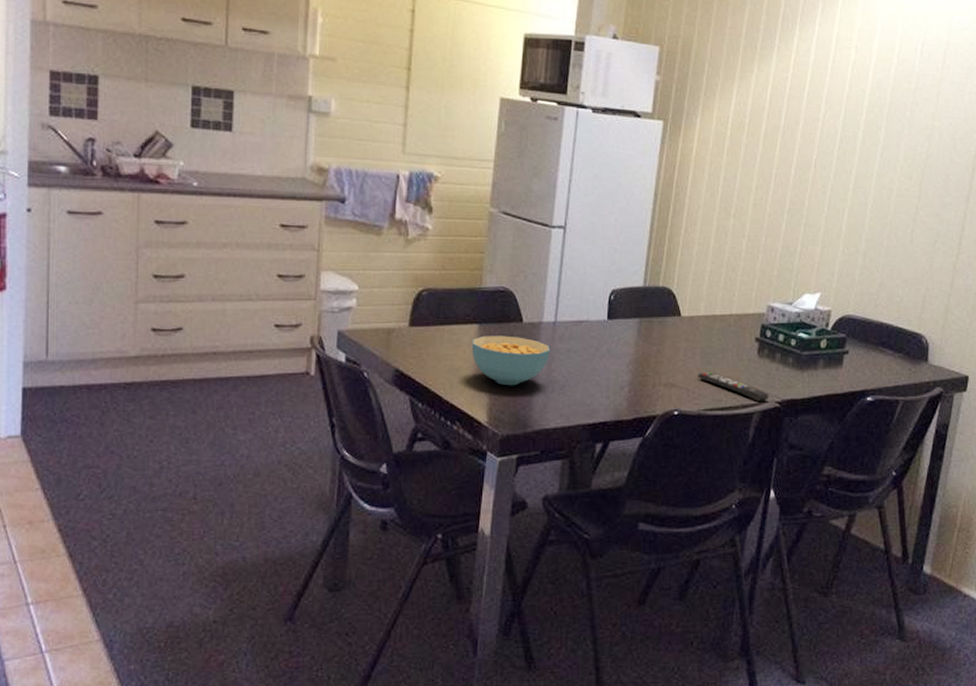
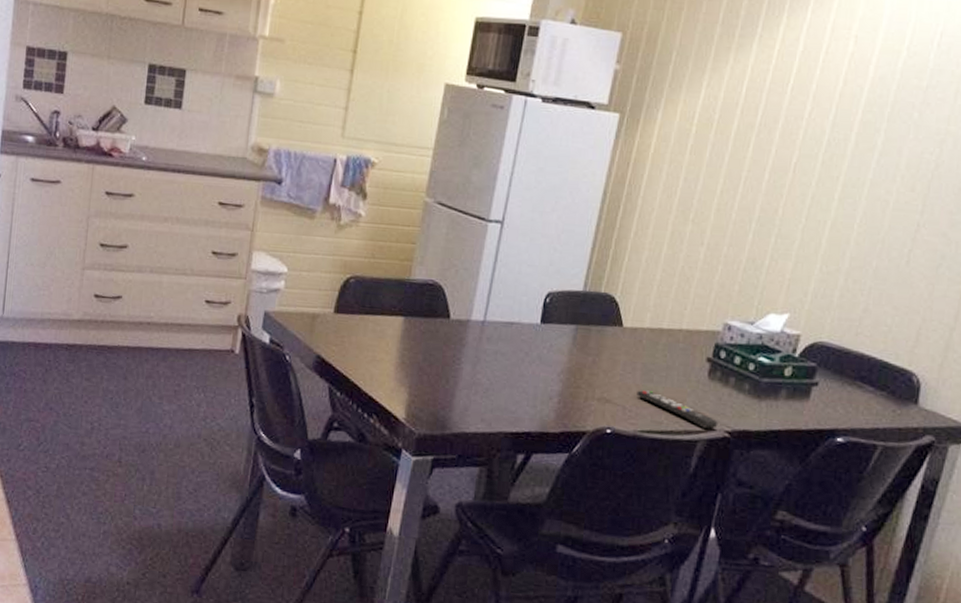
cereal bowl: present [471,335,551,386] -> none [395,329,477,384]

